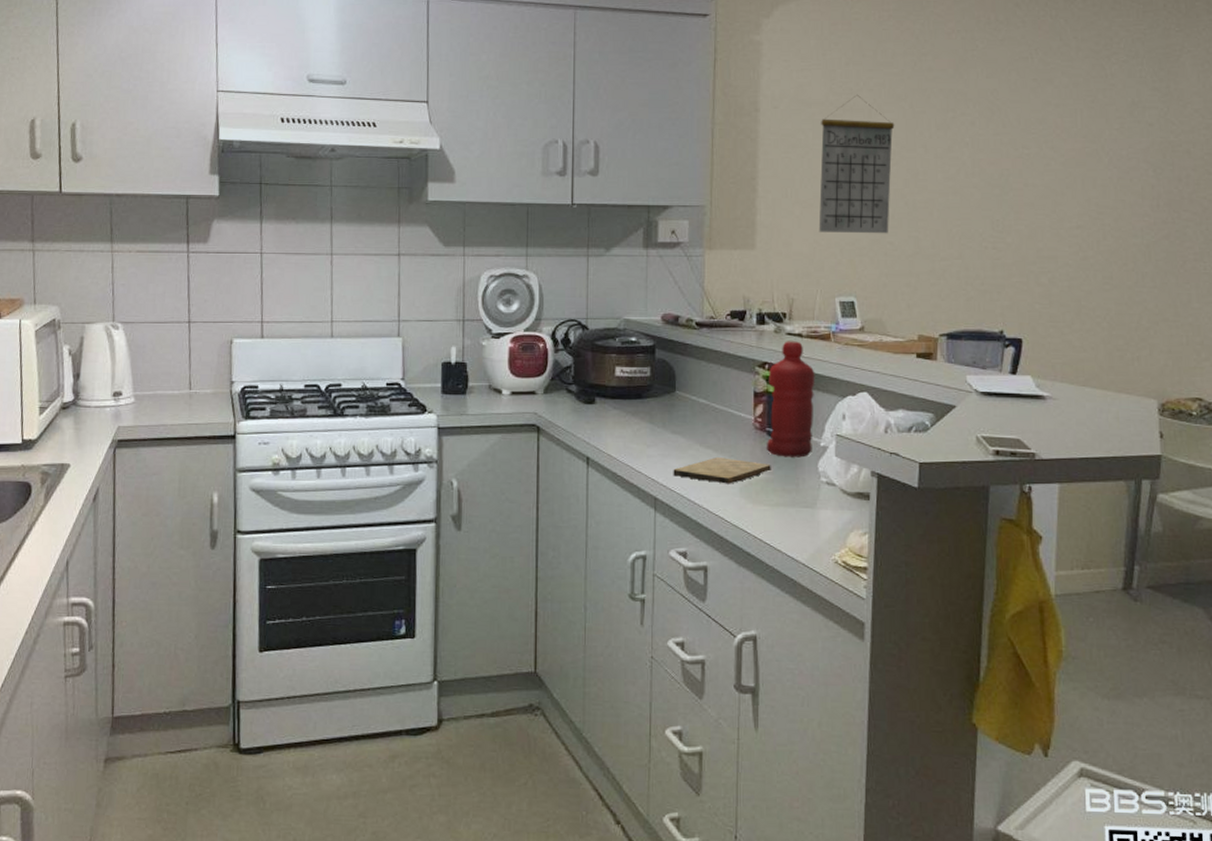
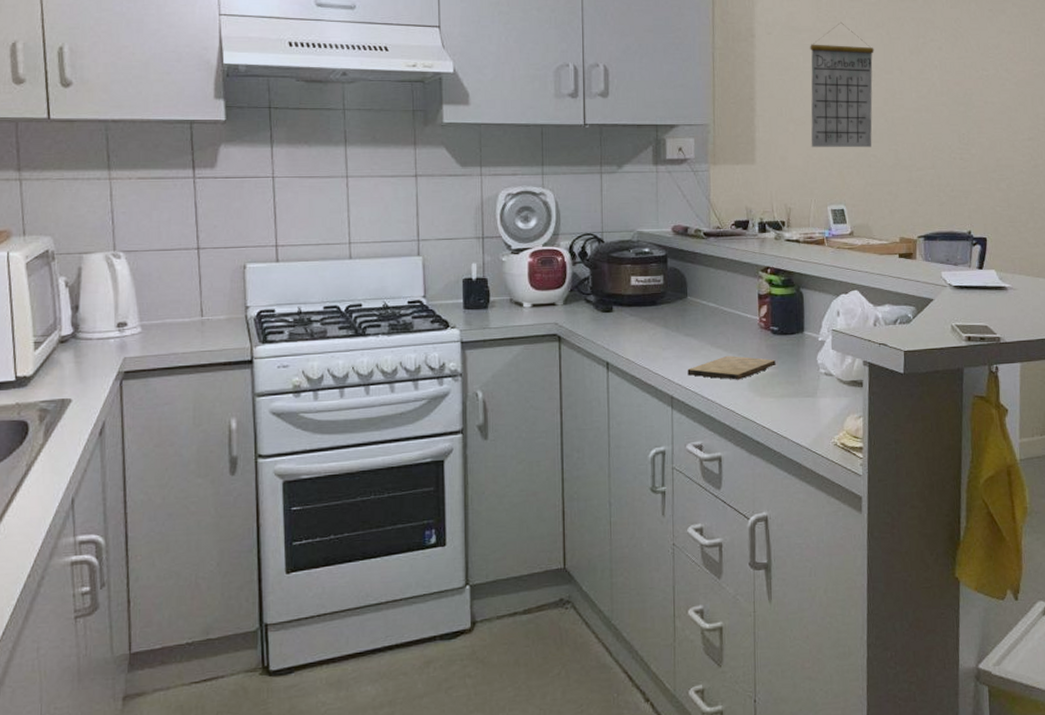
water bottle: present [766,341,815,458] -> none [770,246,812,353]

